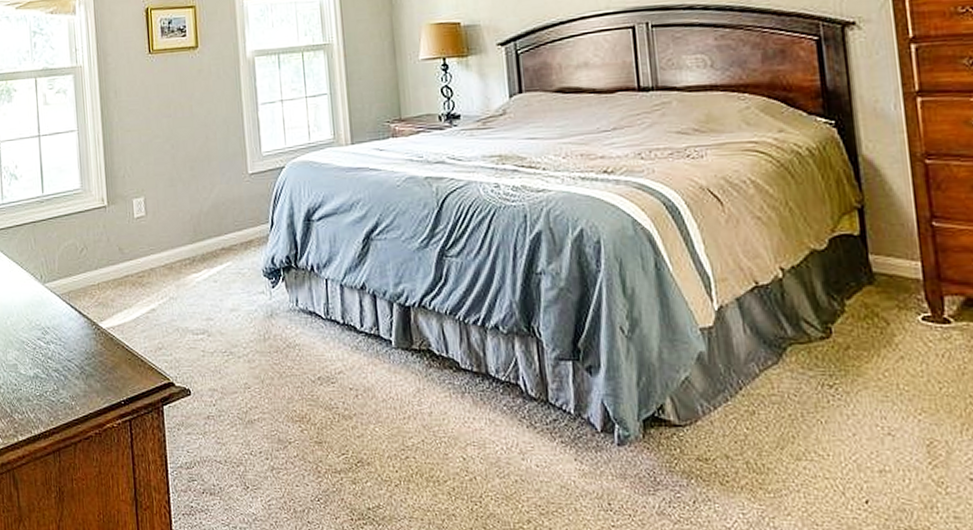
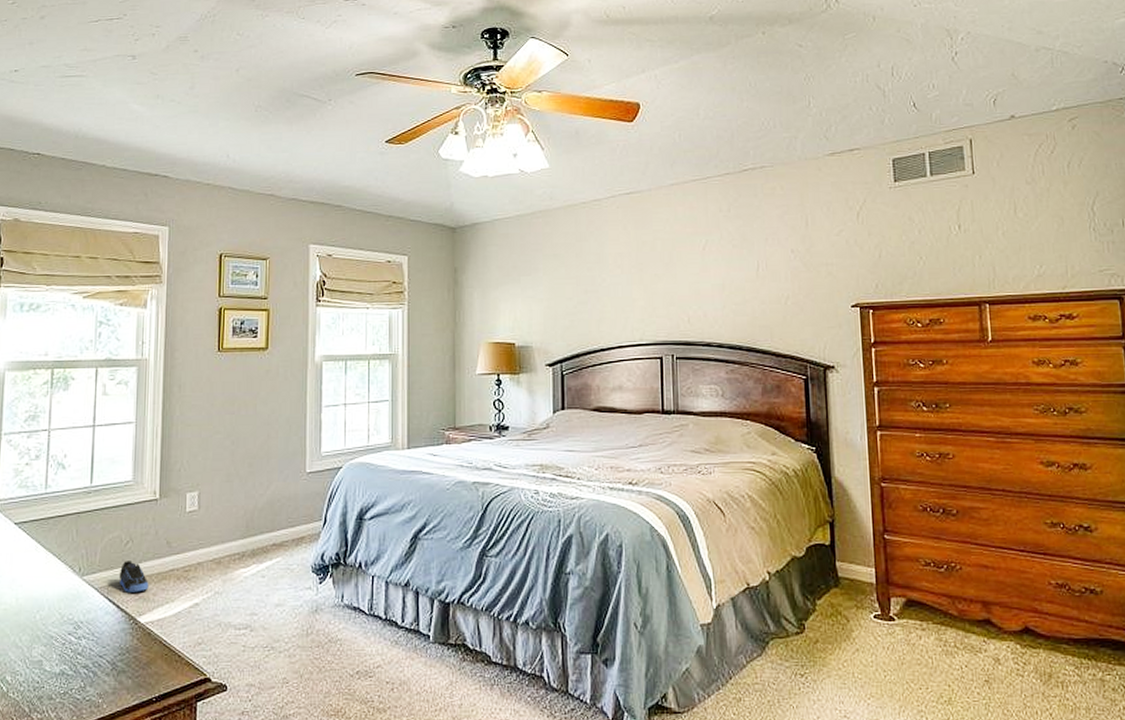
sneaker: none [77,268,107,299] -> present [119,561,149,593]

